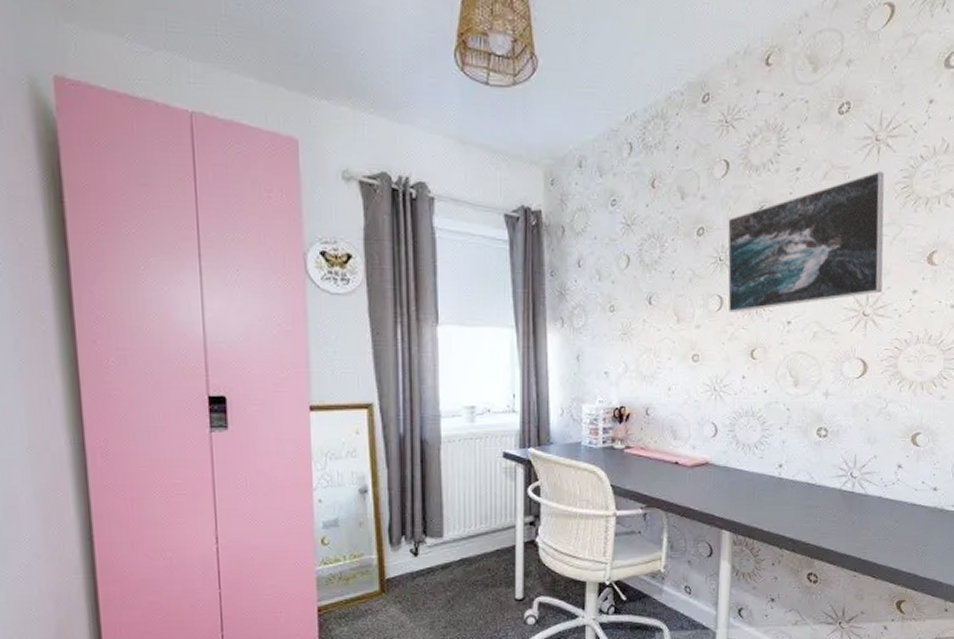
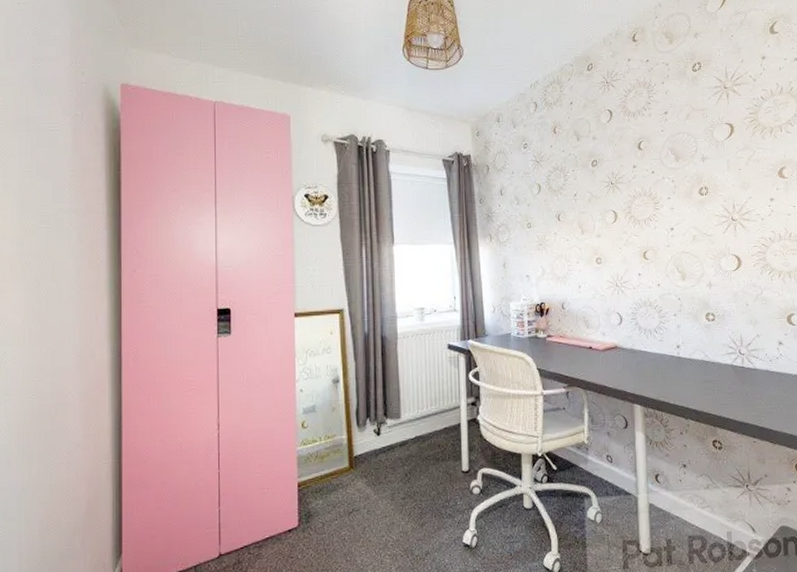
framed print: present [727,171,885,313] -> none [615,110,745,224]

